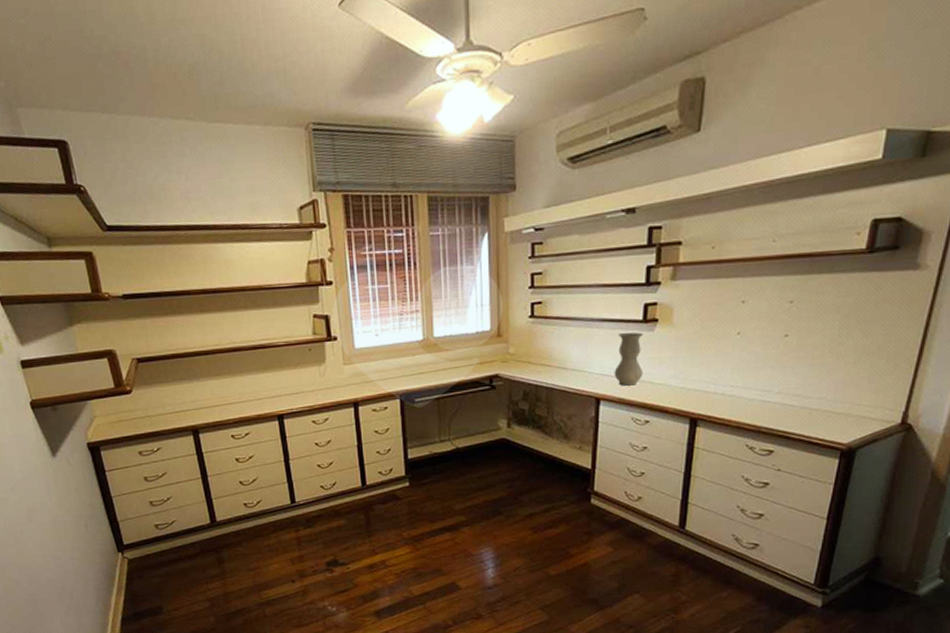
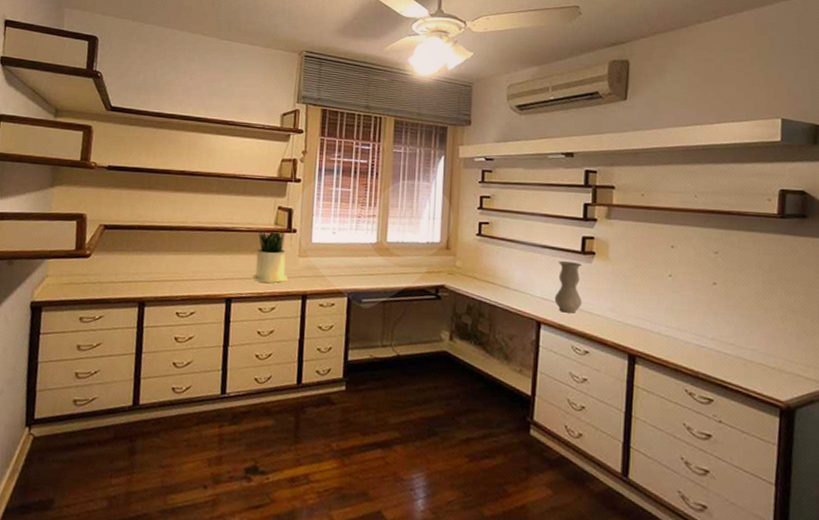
planter: none [298,341,336,396] -> present [252,230,288,284]

